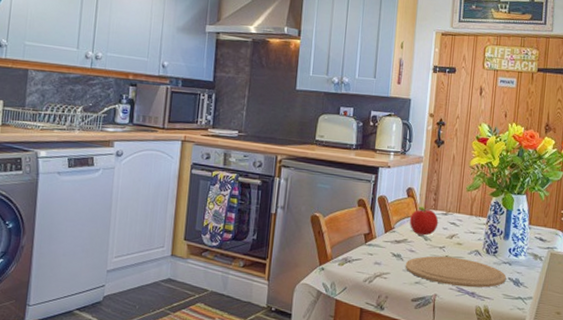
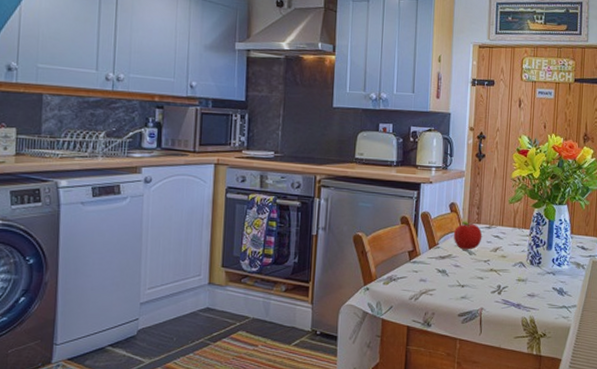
plate: present [405,256,506,288] -> none [450,270,551,299]

